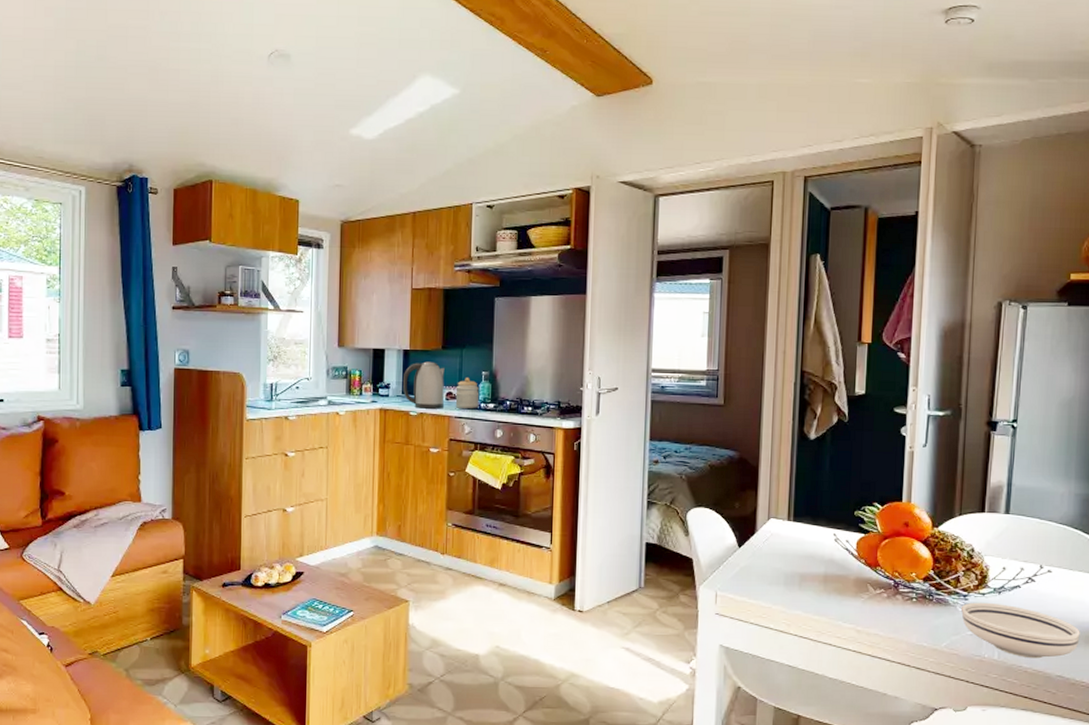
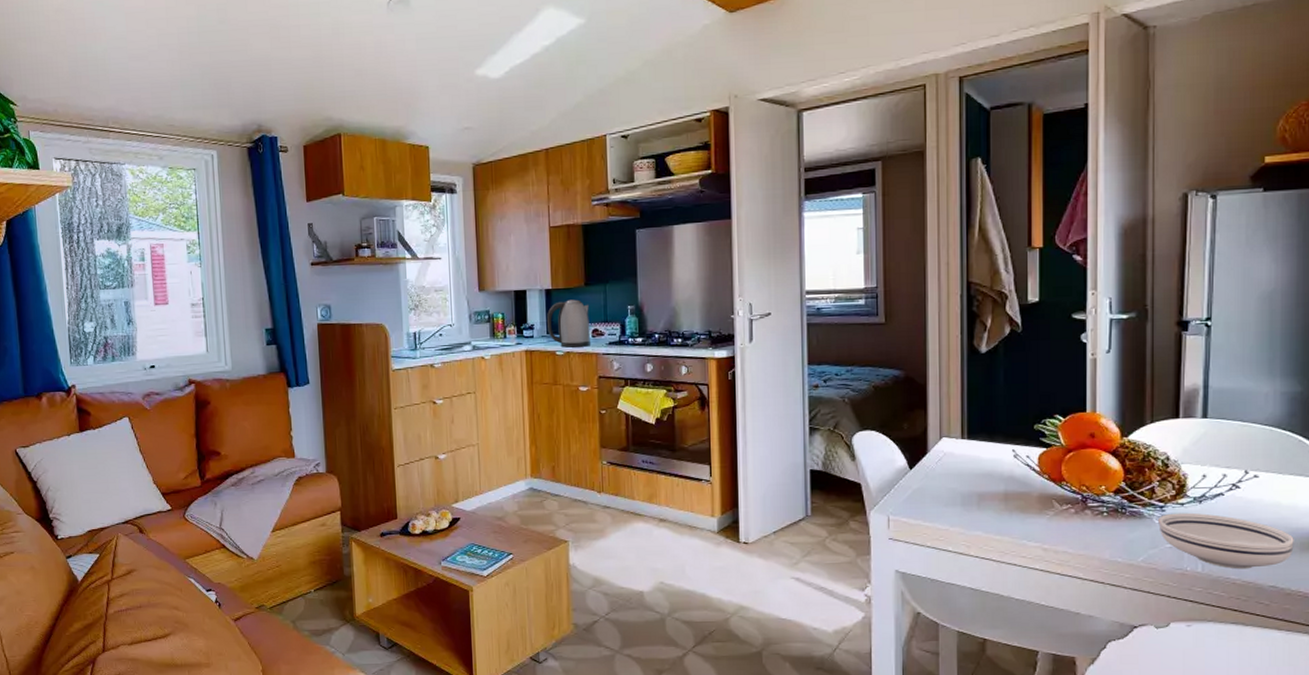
jar: present [455,378,480,410] -> none [601,313,627,346]

